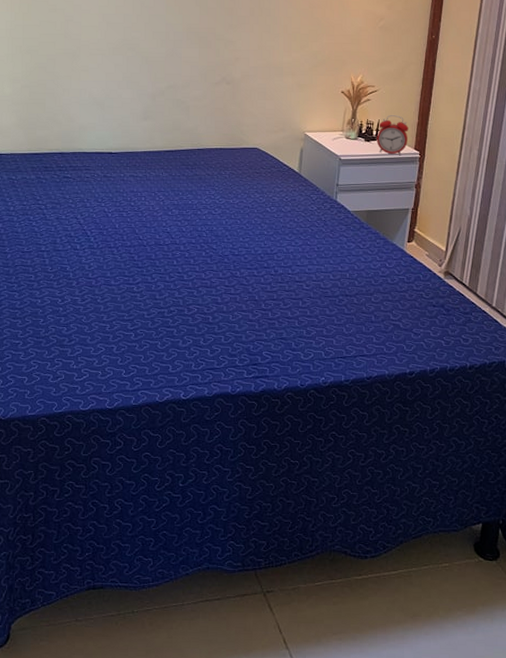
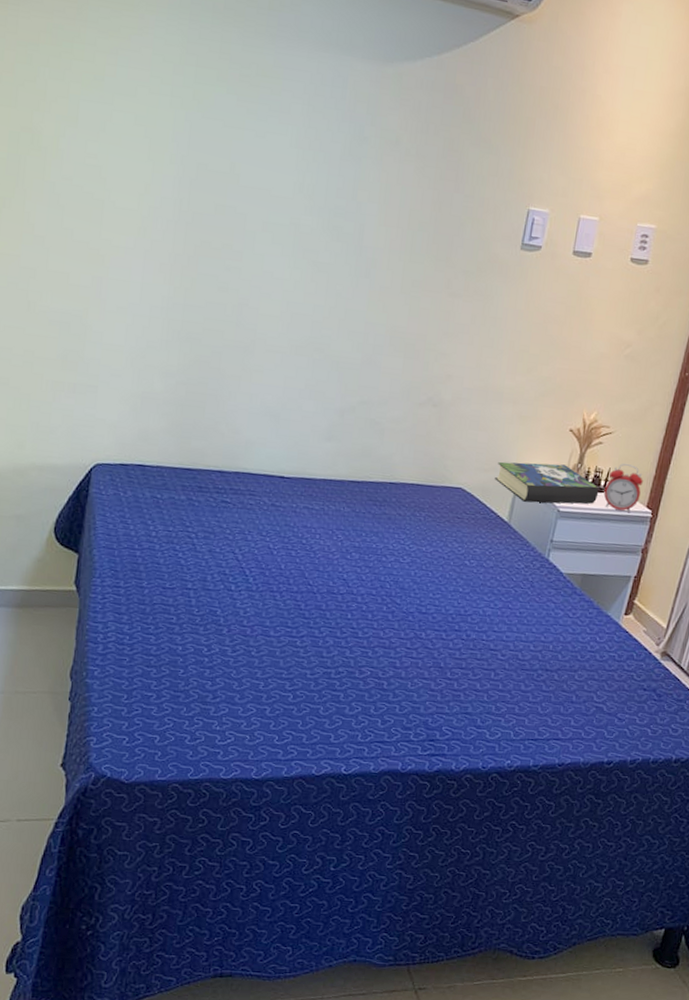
book: none [284,121,372,155] -> present [495,461,599,504]

